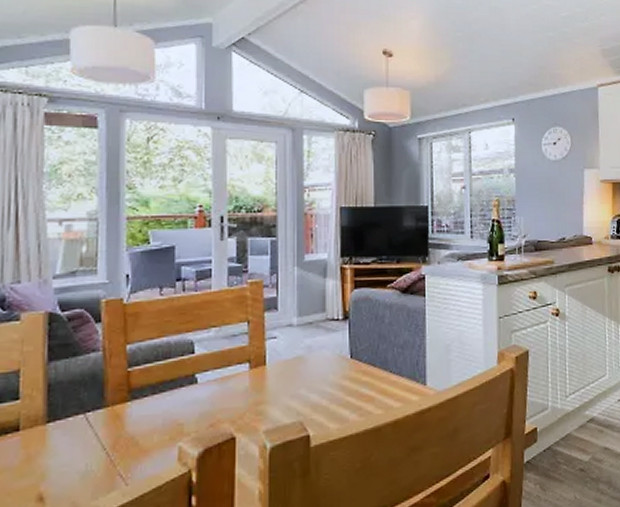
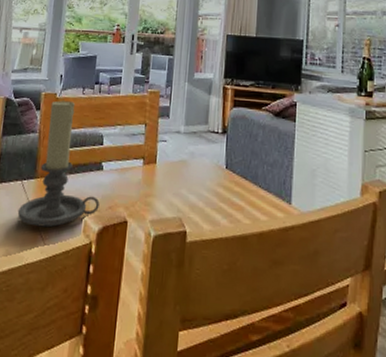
candle holder: none [83,305,197,466] -> present [17,99,100,228]

